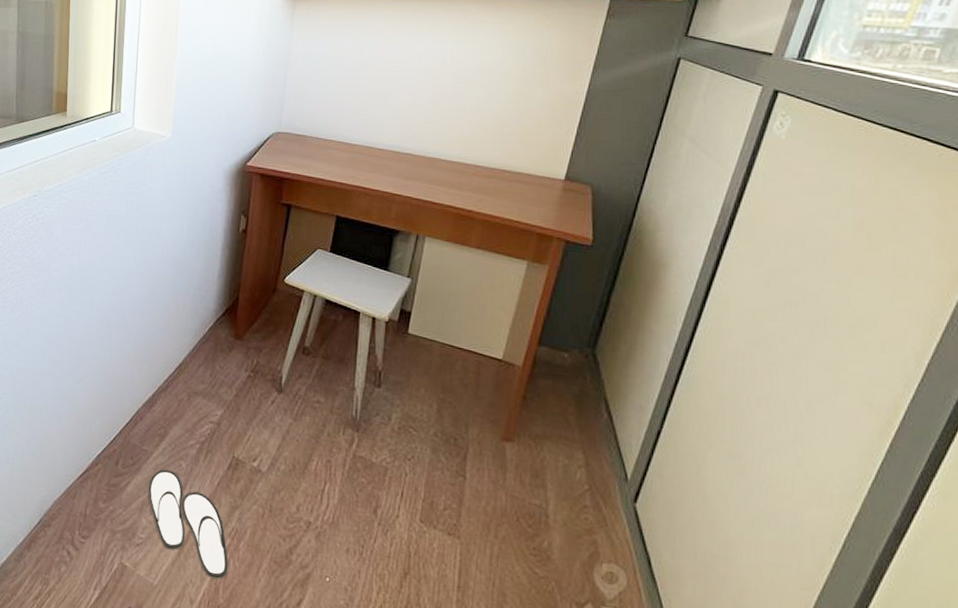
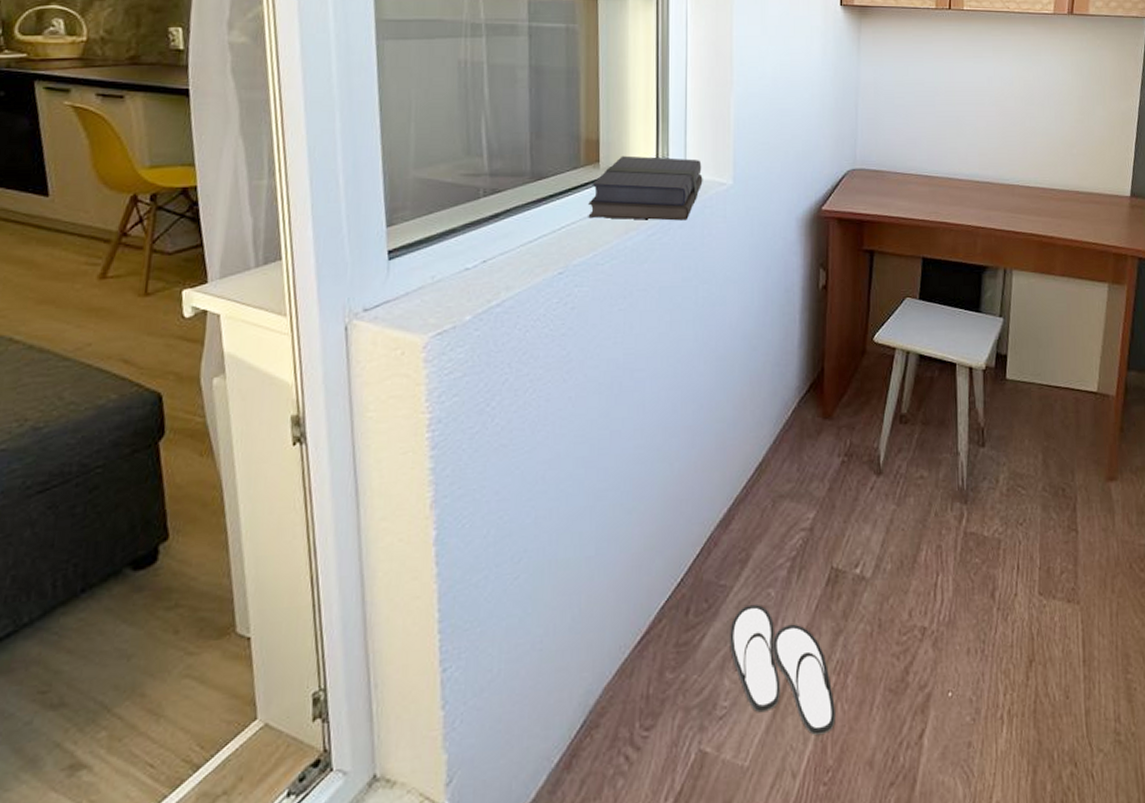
book: none [56,107,147,164] -> present [588,155,703,221]

